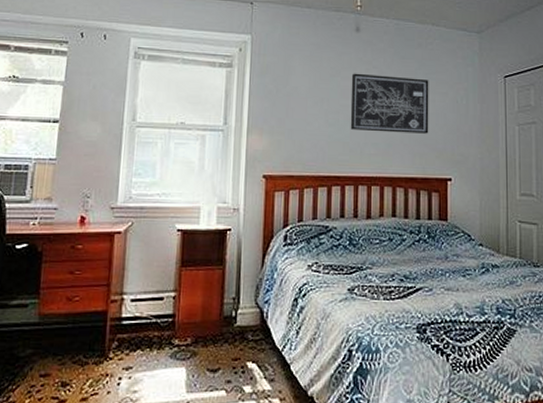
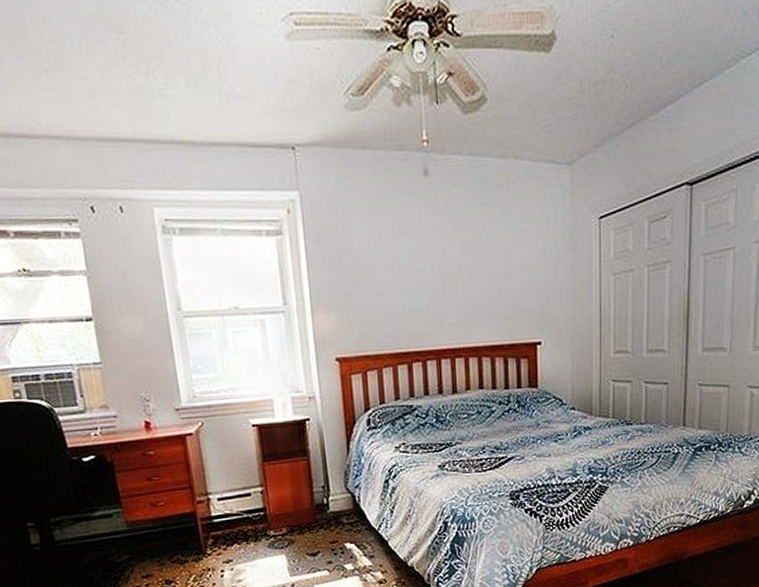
wall art: present [350,73,429,134] -> none [423,228,515,298]

